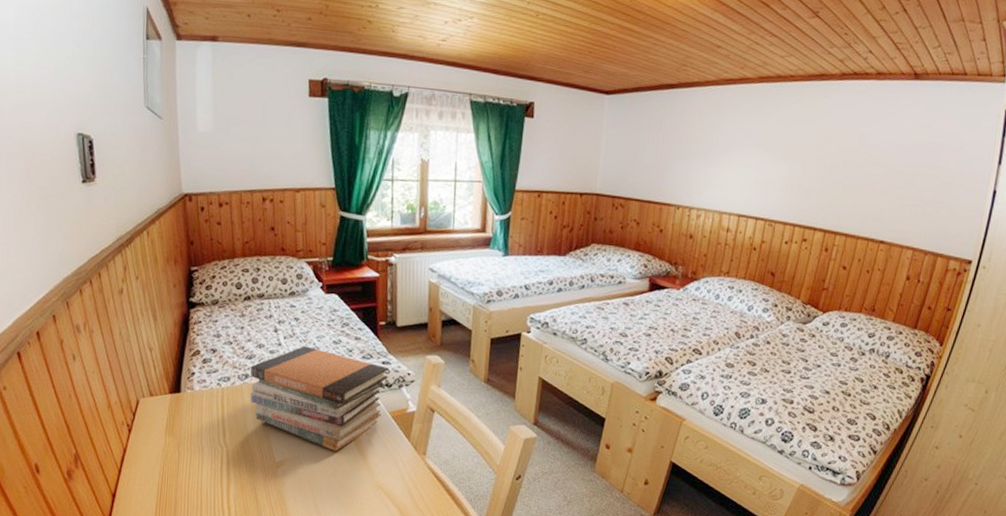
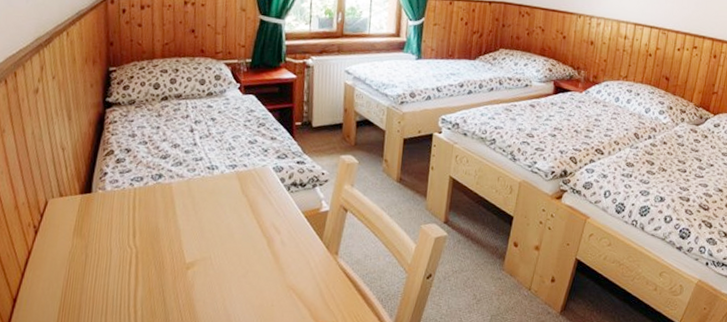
book stack: present [250,346,389,452] -> none [162,146,303,252]

